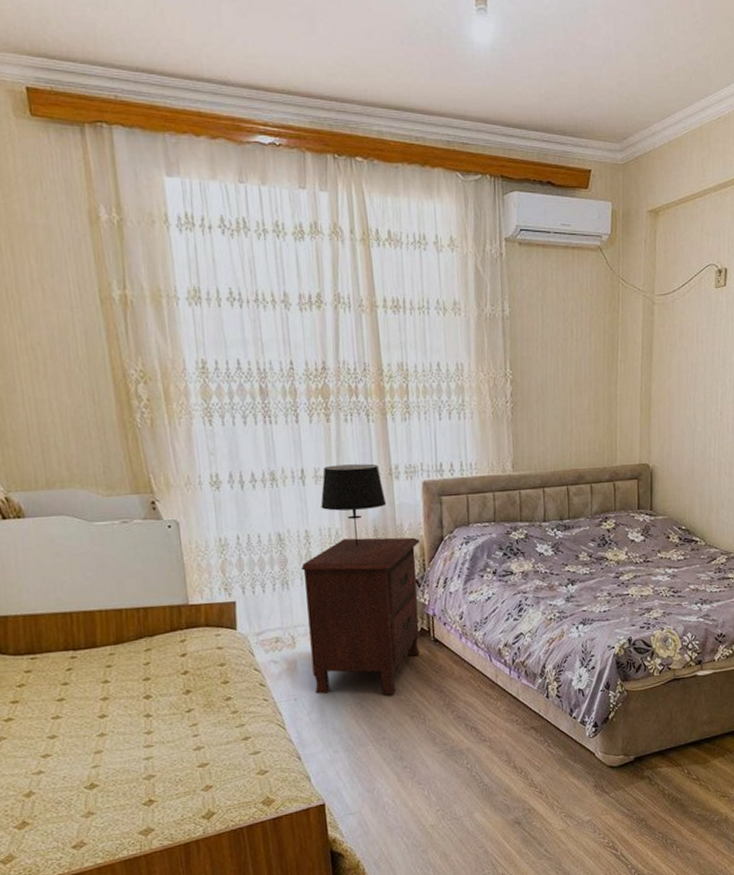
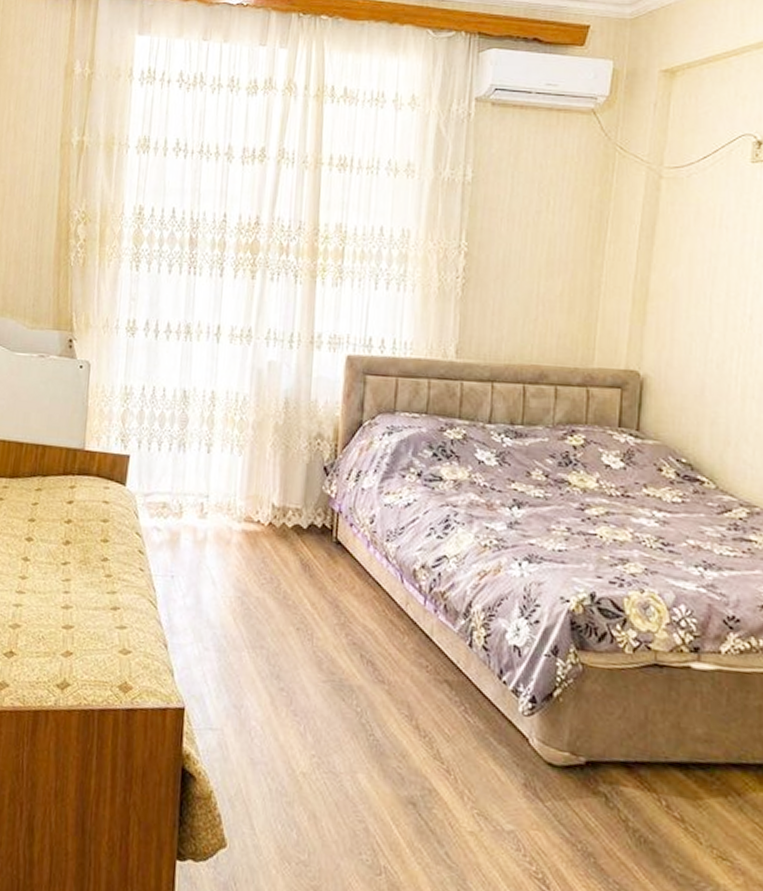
nightstand: present [301,537,420,695] -> none [194,407,334,597]
table lamp: present [320,463,387,547] -> none [232,325,303,417]

